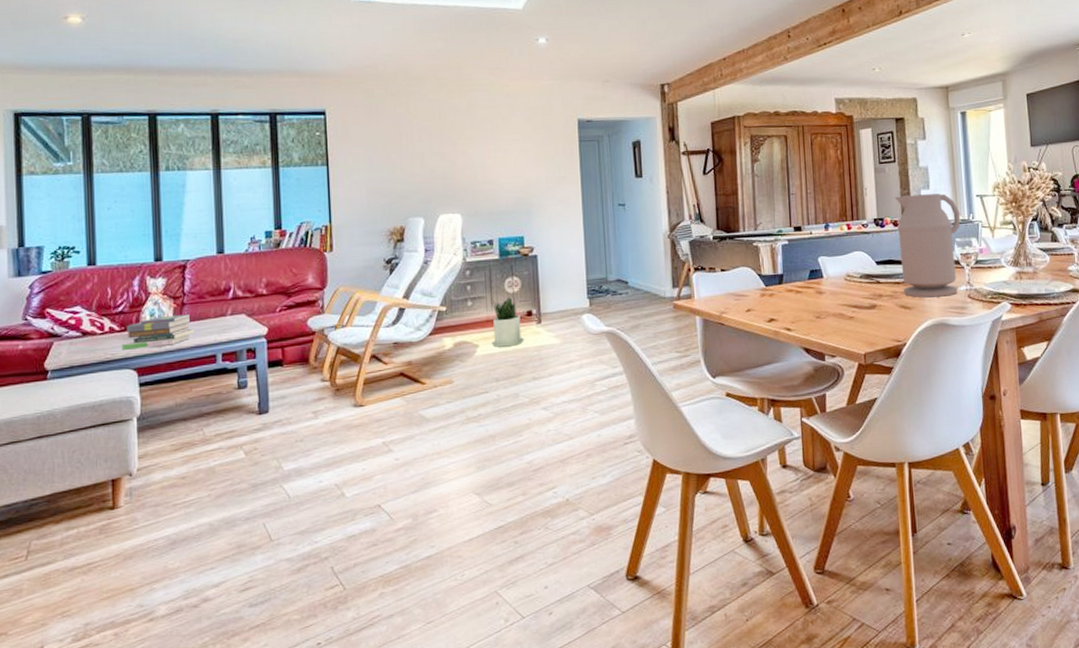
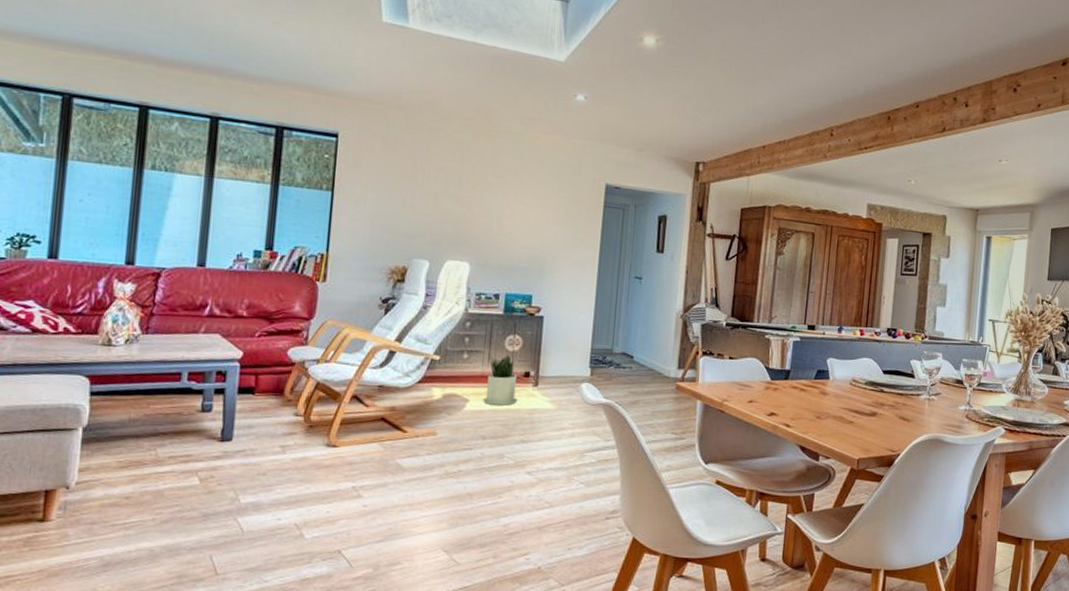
books: present [121,314,194,350] -> none [75,324,161,356]
water jug: present [894,193,961,298] -> none [904,309,971,414]

